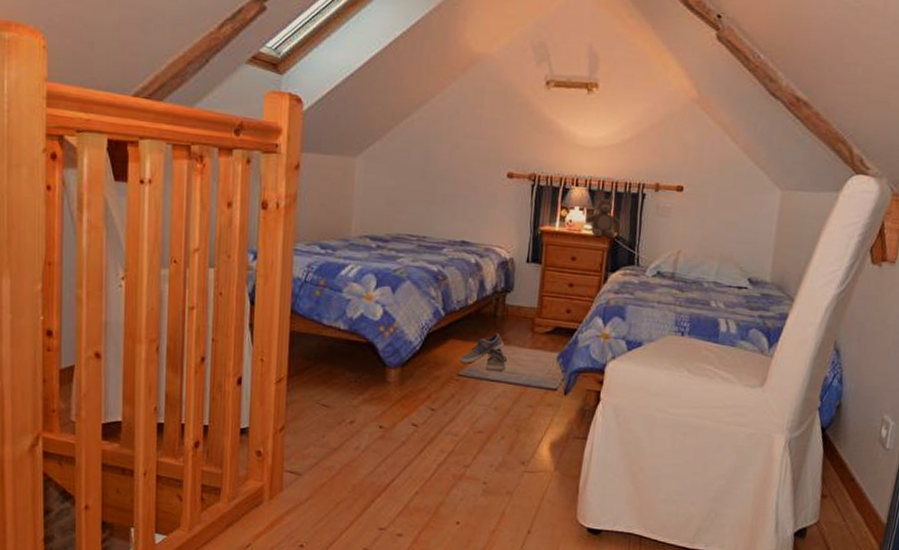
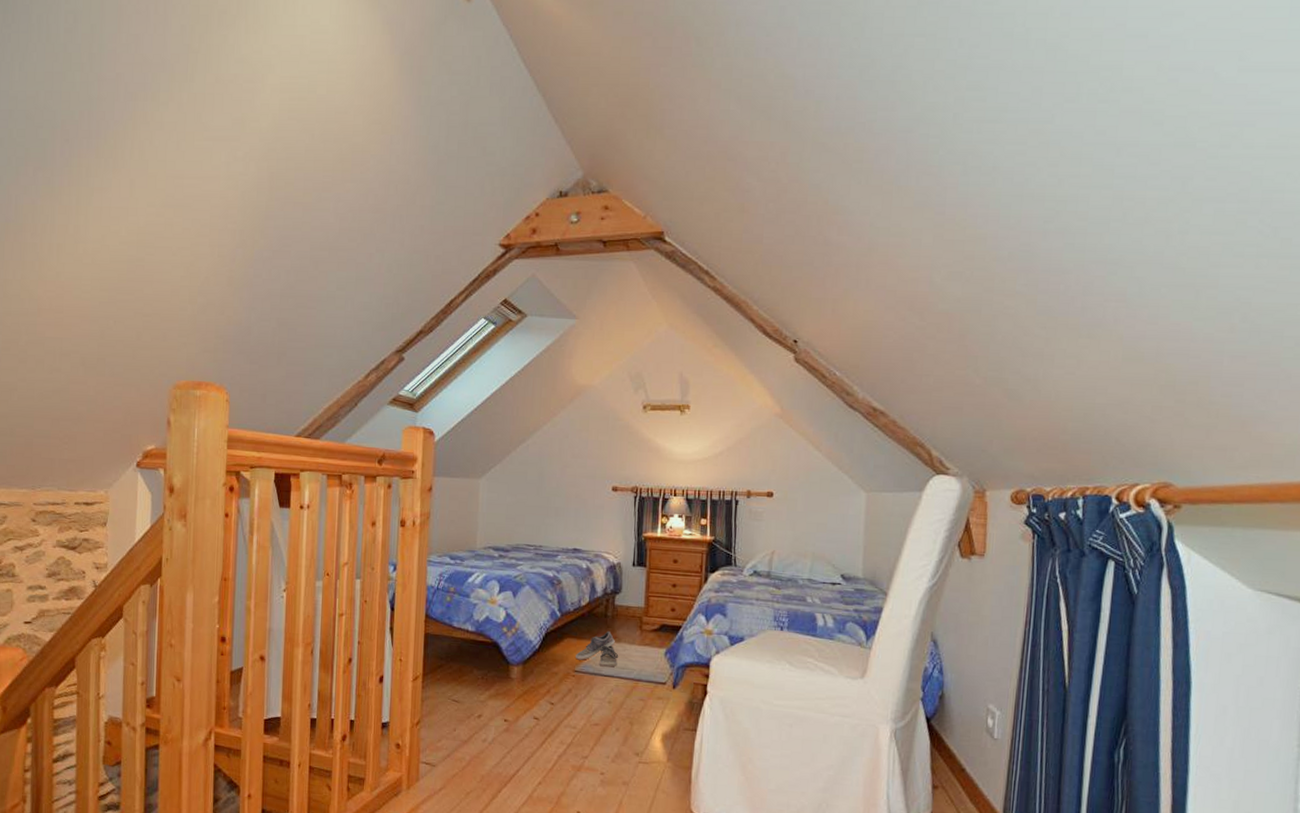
bear: present [585,194,620,239] -> none [684,503,716,542]

